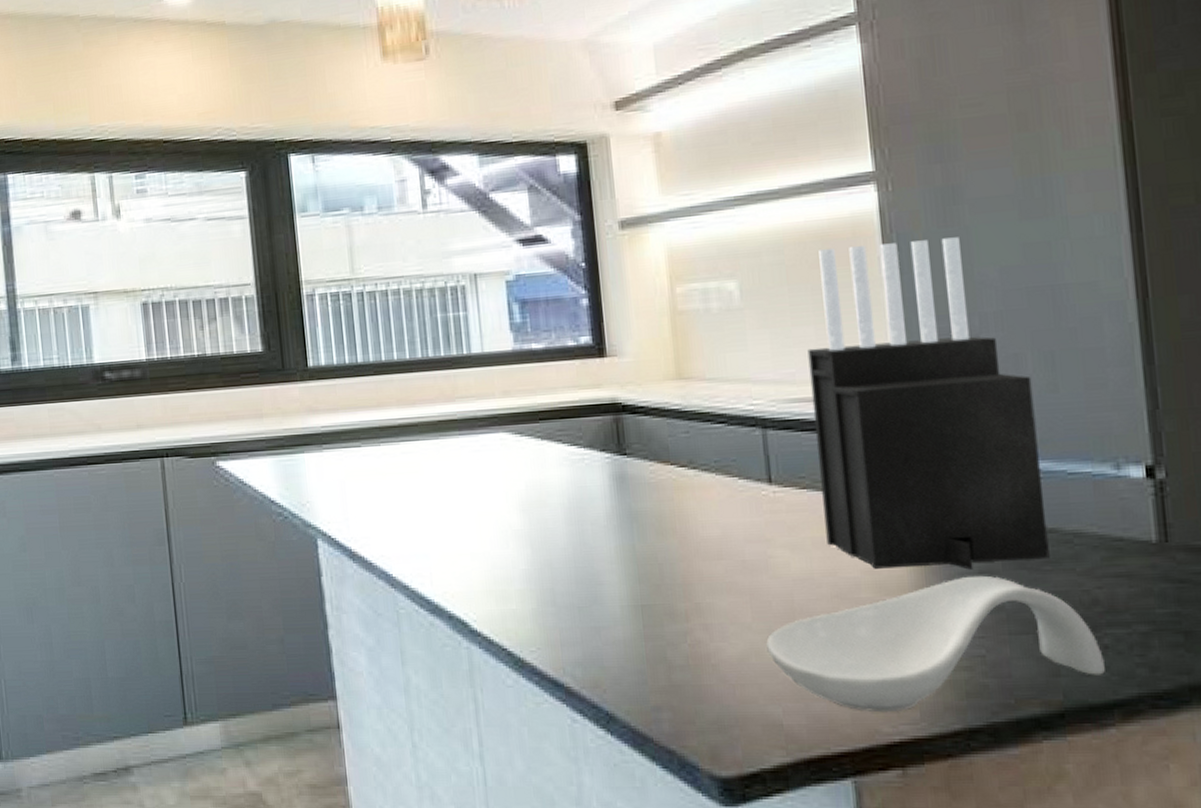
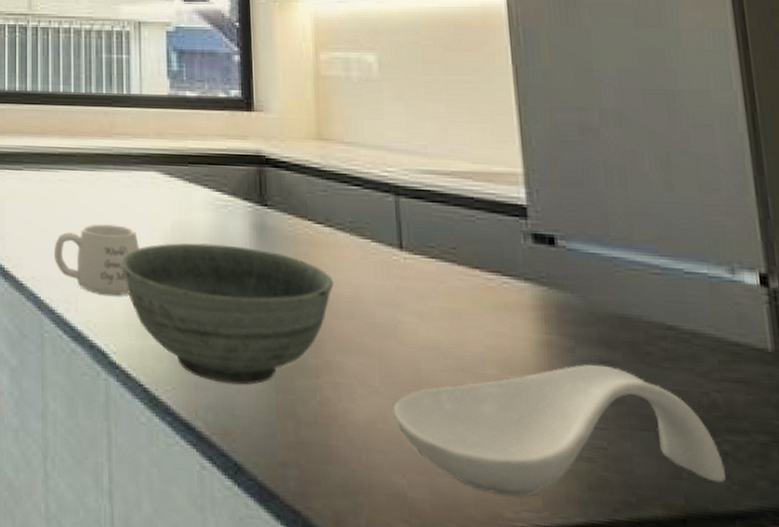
mug: none [402,492,493,564] -> present [55,224,139,296]
bowl: none [472,499,701,638] -> present [119,243,334,385]
knife block: present [807,237,1050,570] -> none [439,34,669,358]

